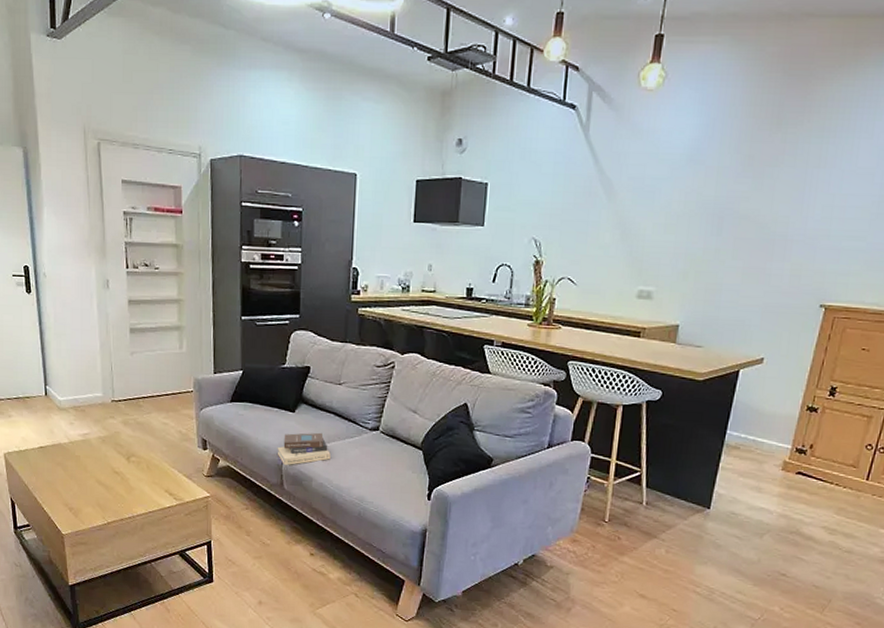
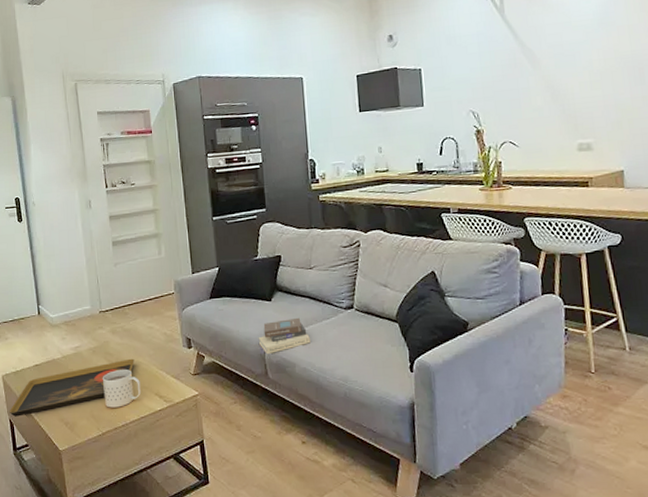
decorative tray: none [11,452,146,497] -> present [9,358,134,417]
mug: none [110,462,151,500] -> present [102,369,142,408]

